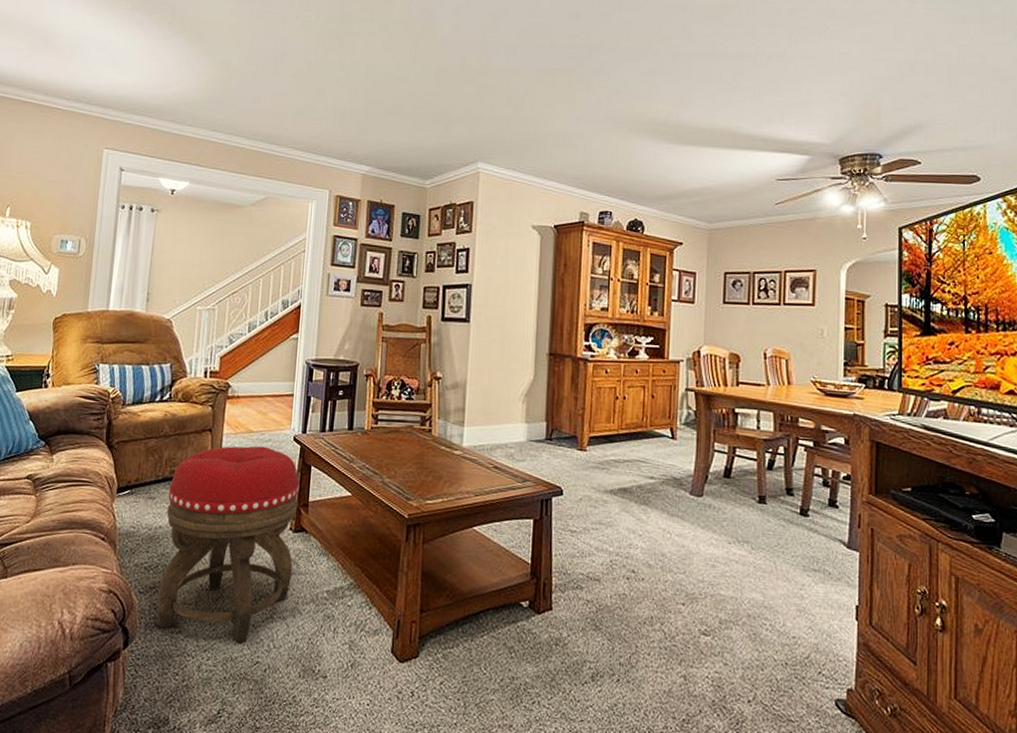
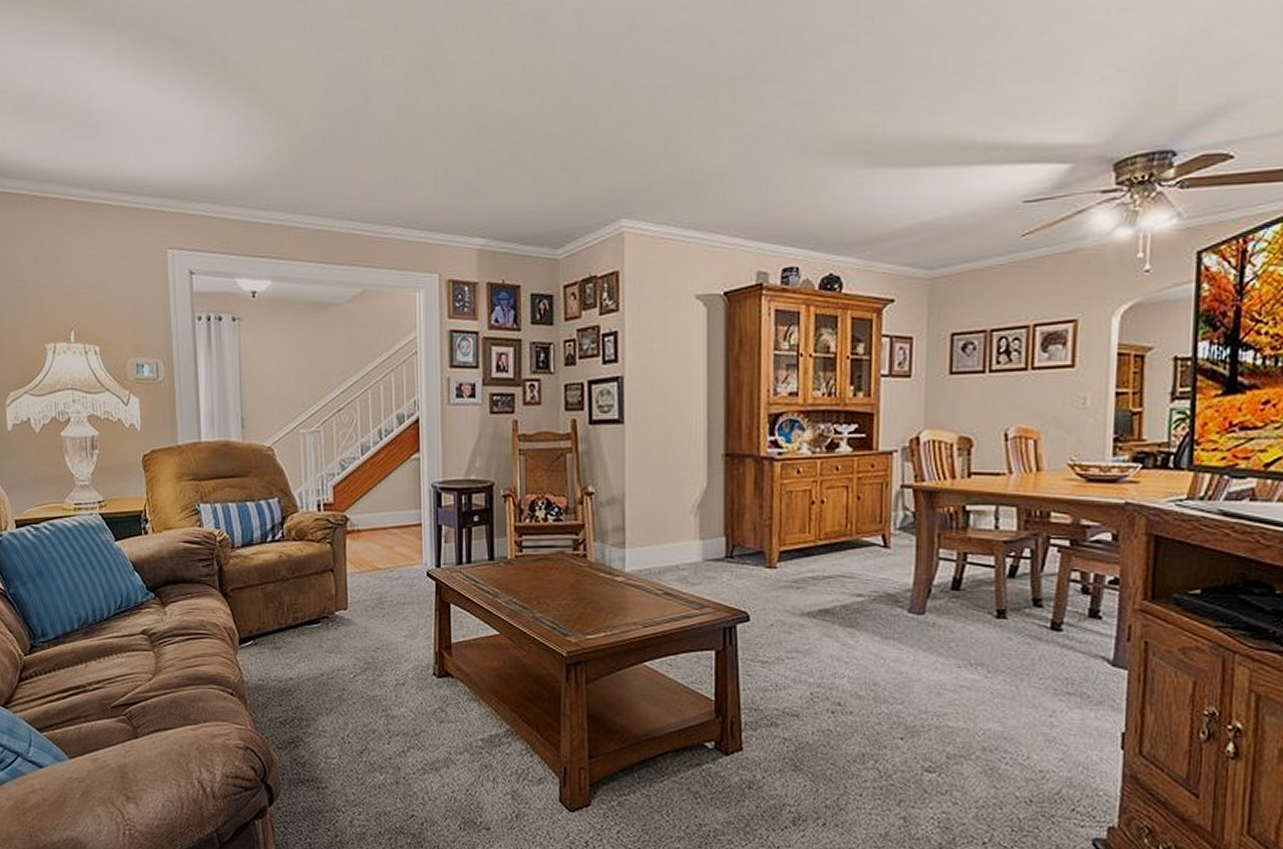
footstool: present [156,446,300,643] -> none [295,584,440,797]

